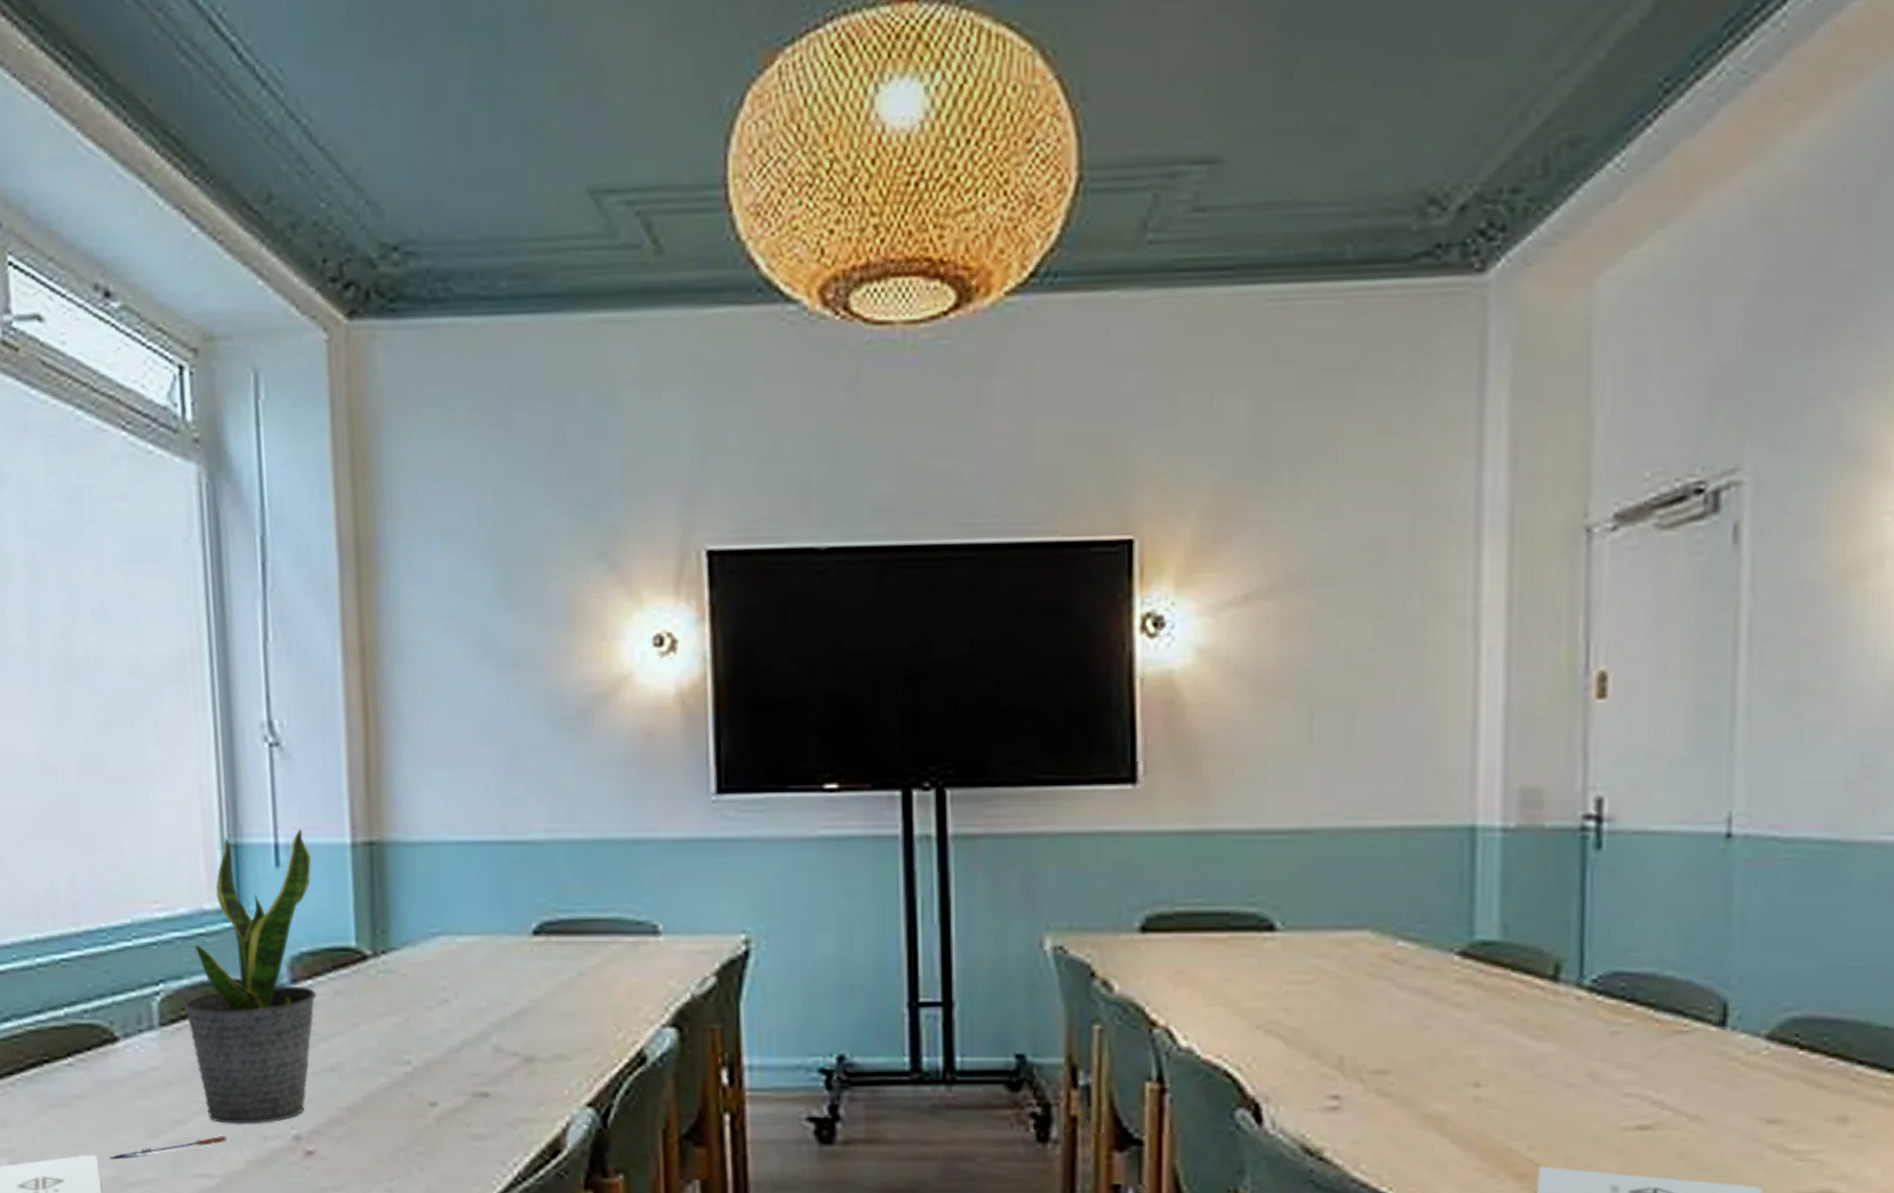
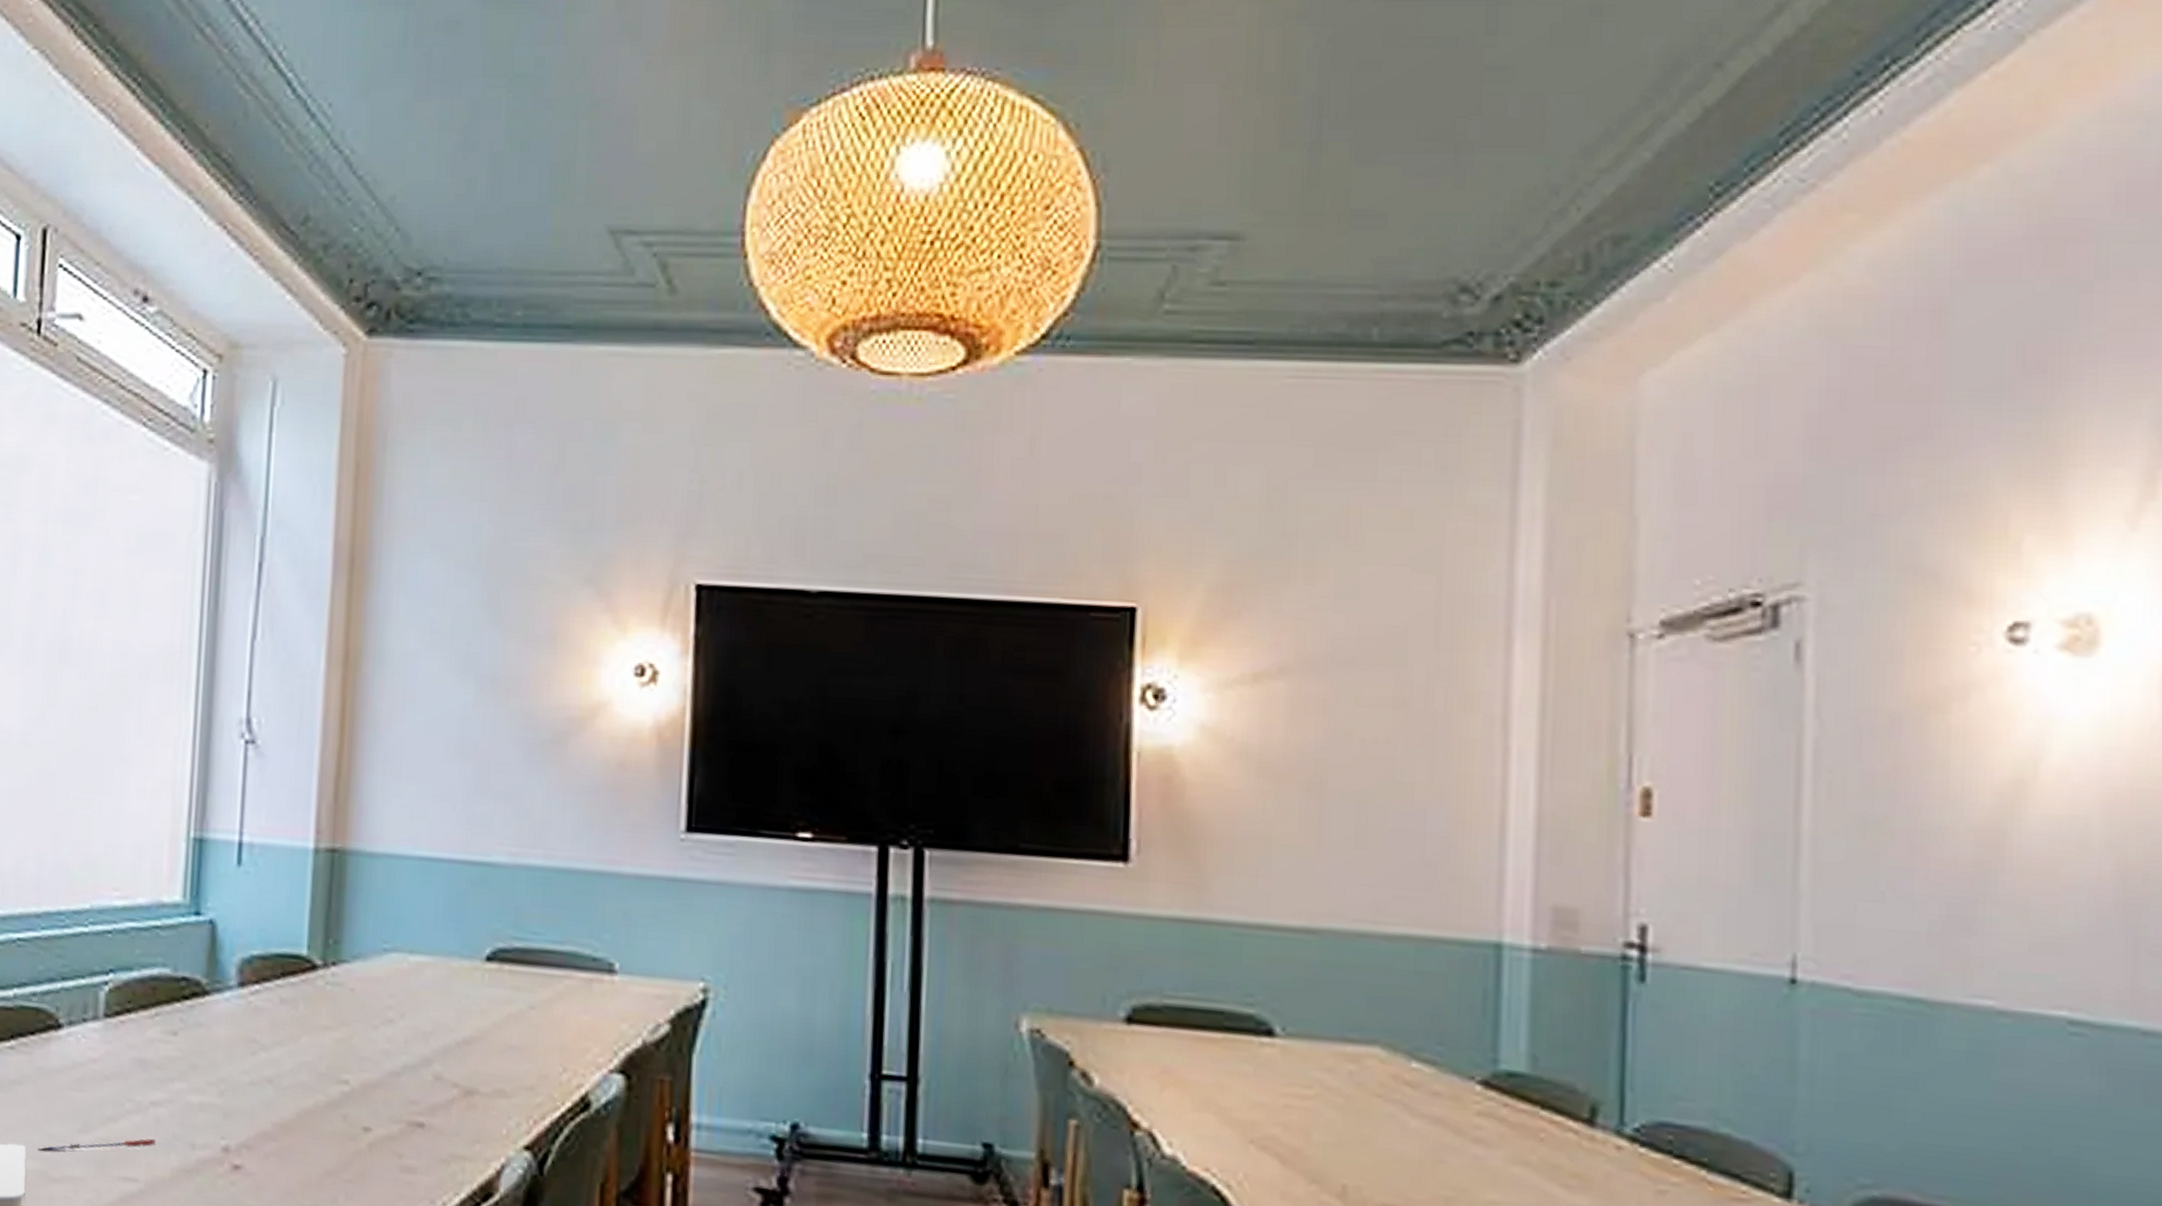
potted plant: present [183,828,317,1124] -> none [130,828,274,1131]

